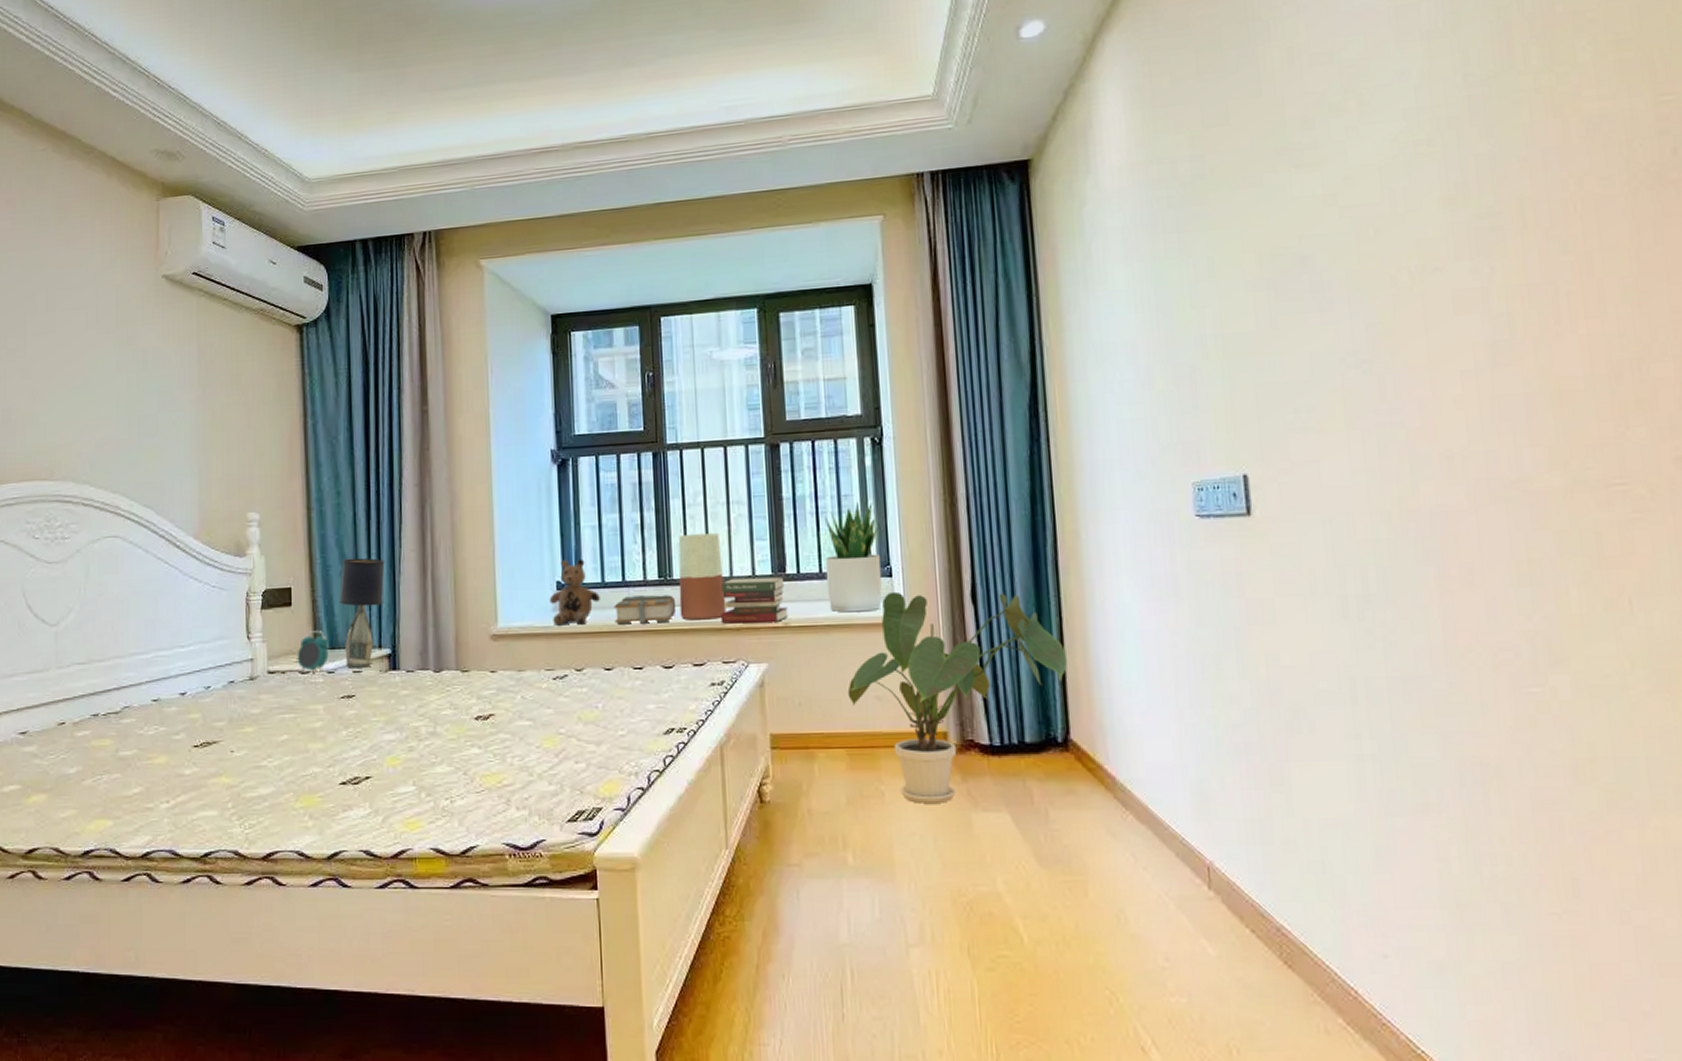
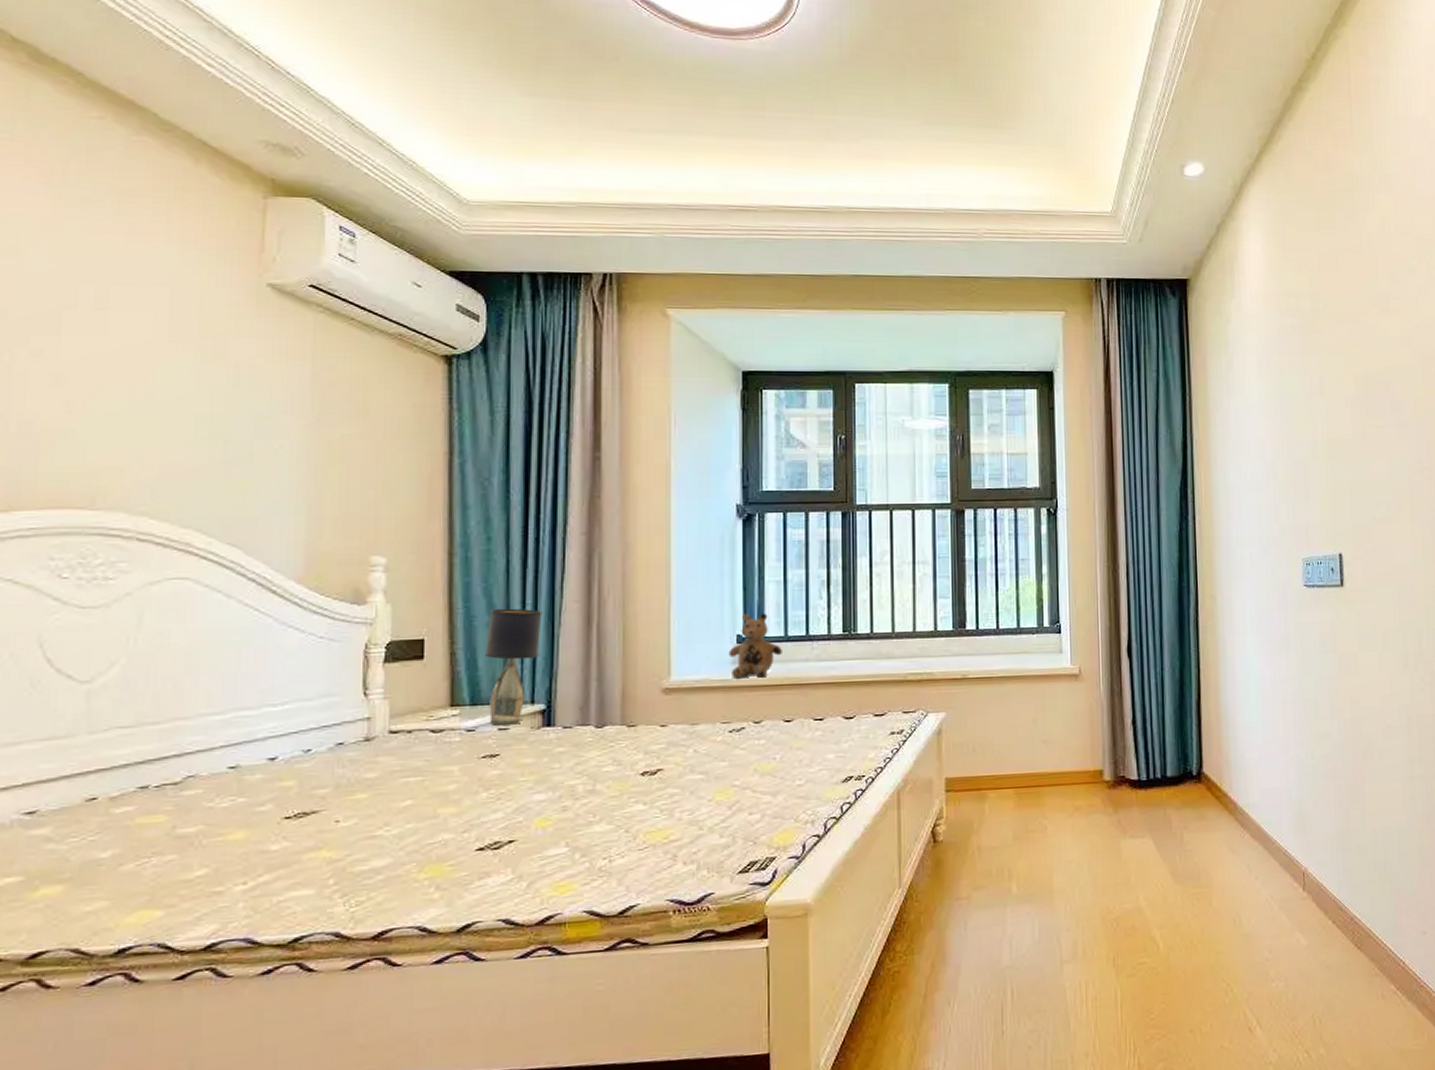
alarm clock: present [297,630,329,674] -> none [428,686,469,732]
book: present [614,594,676,625] -> none [796,648,860,678]
vase: present [678,533,726,620] -> none [863,591,908,673]
books: present [720,577,788,624] -> none [902,633,966,676]
planter: present [825,502,882,613] -> none [1002,566,1052,665]
house plant: present [847,591,1067,803] -> none [1018,646,1202,835]

